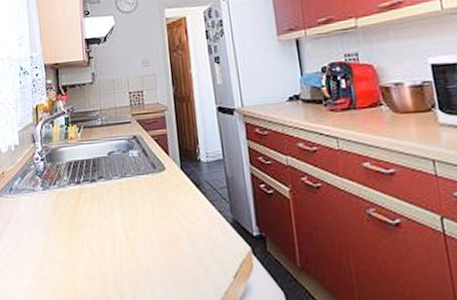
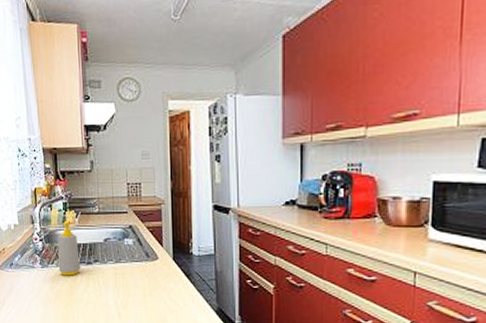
soap bottle: none [60,135,84,197] -> present [58,220,80,276]

